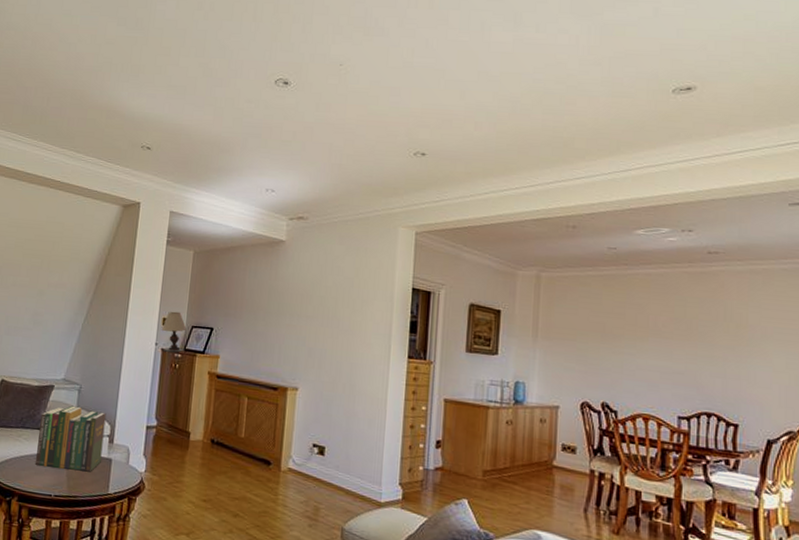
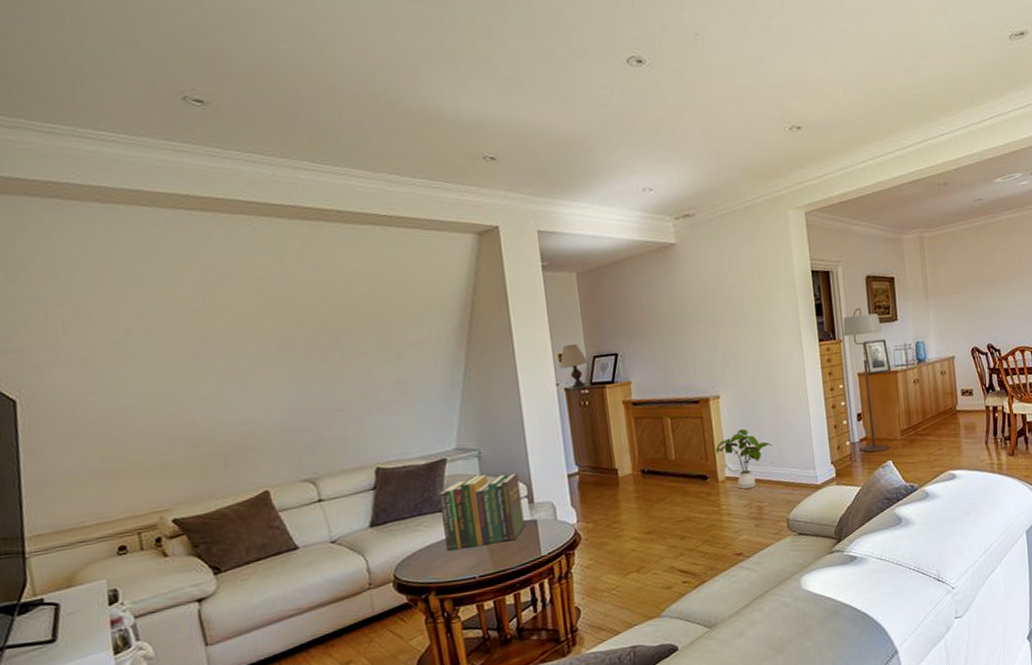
house plant: none [284,425,341,487] -> present [715,429,772,490]
floor lamp: none [433,334,478,488] -> present [843,308,889,453]
picture frame: none [455,368,483,405] -> present [863,339,891,374]

